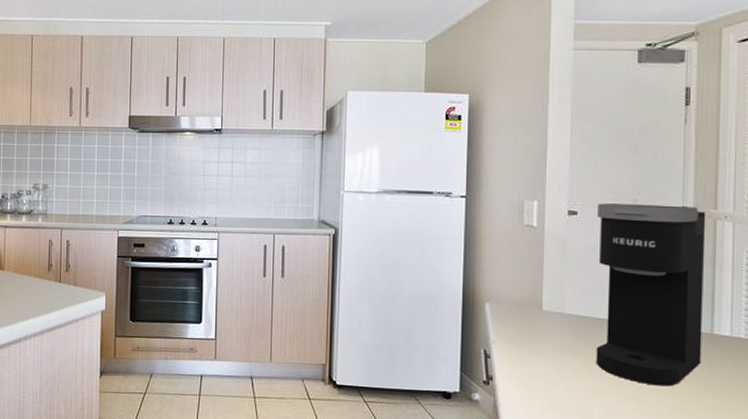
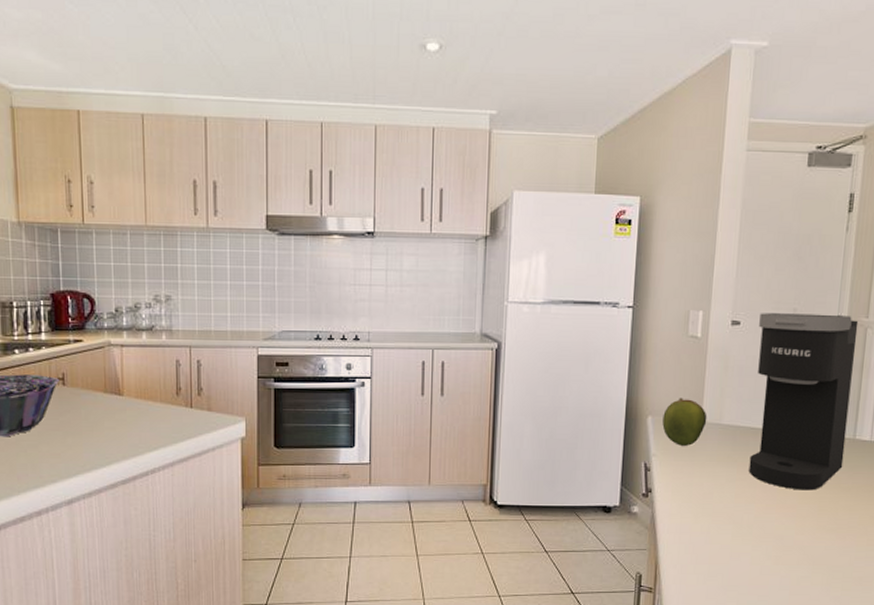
fruit: none [501,285,548,334] -> present [662,397,707,446]

